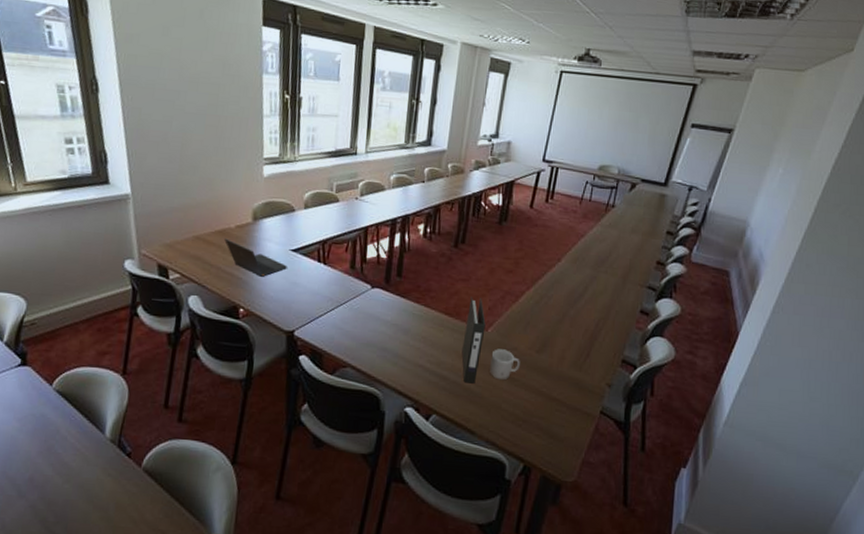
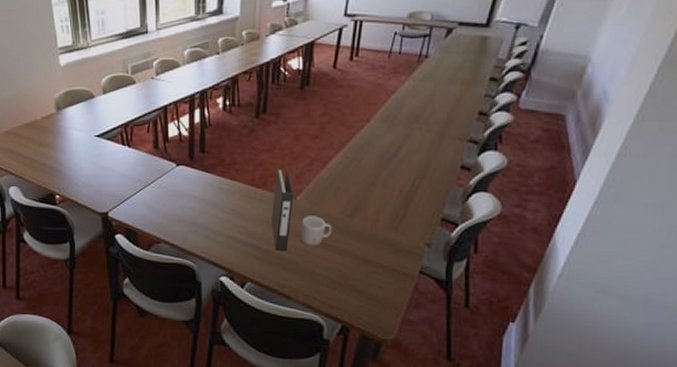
laptop: present [224,238,287,277] -> none [33,130,94,164]

